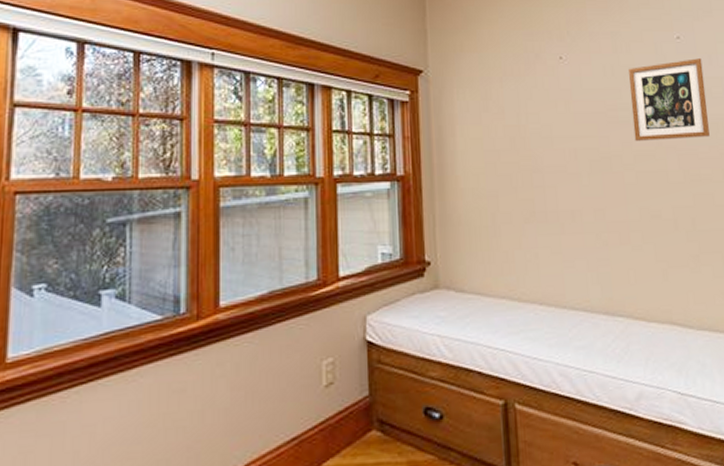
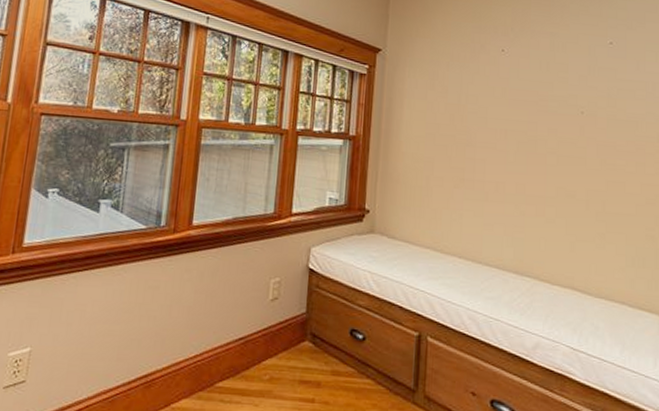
picture frame: present [629,58,710,141] -> none [560,63,630,133]

